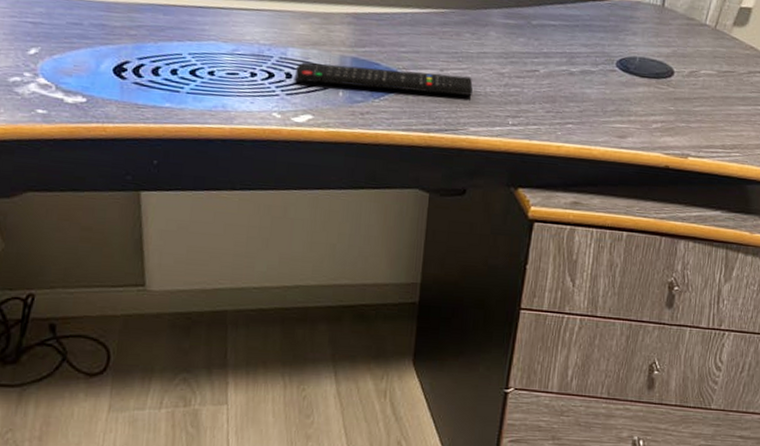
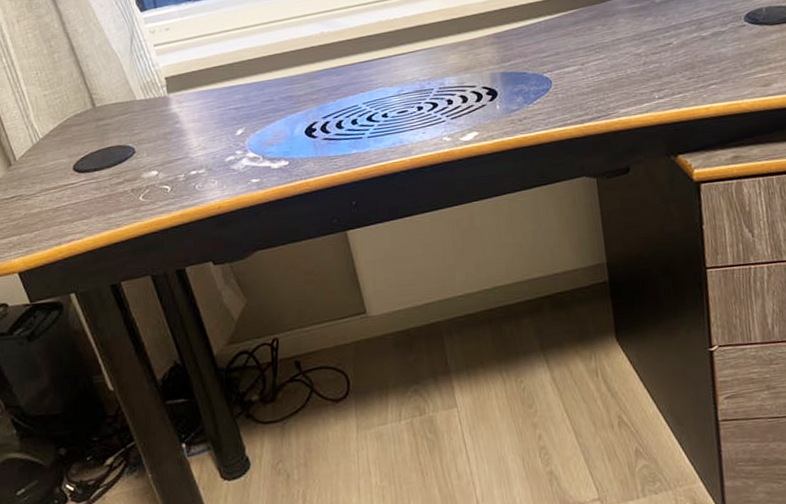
remote control: present [295,62,473,96] -> none [455,64,615,105]

